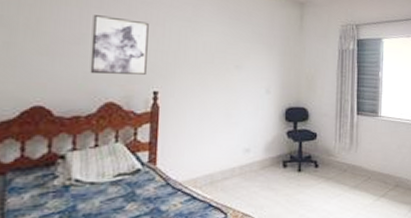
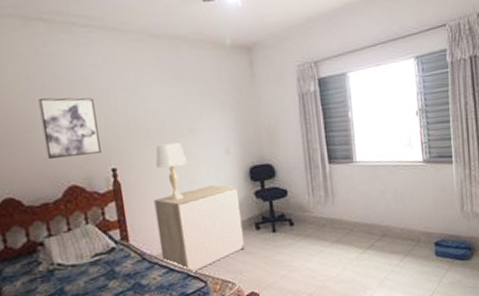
dresser: none [186,120,272,203] -> present [153,185,245,272]
lamp: none [197,75,228,129] -> present [155,142,186,200]

